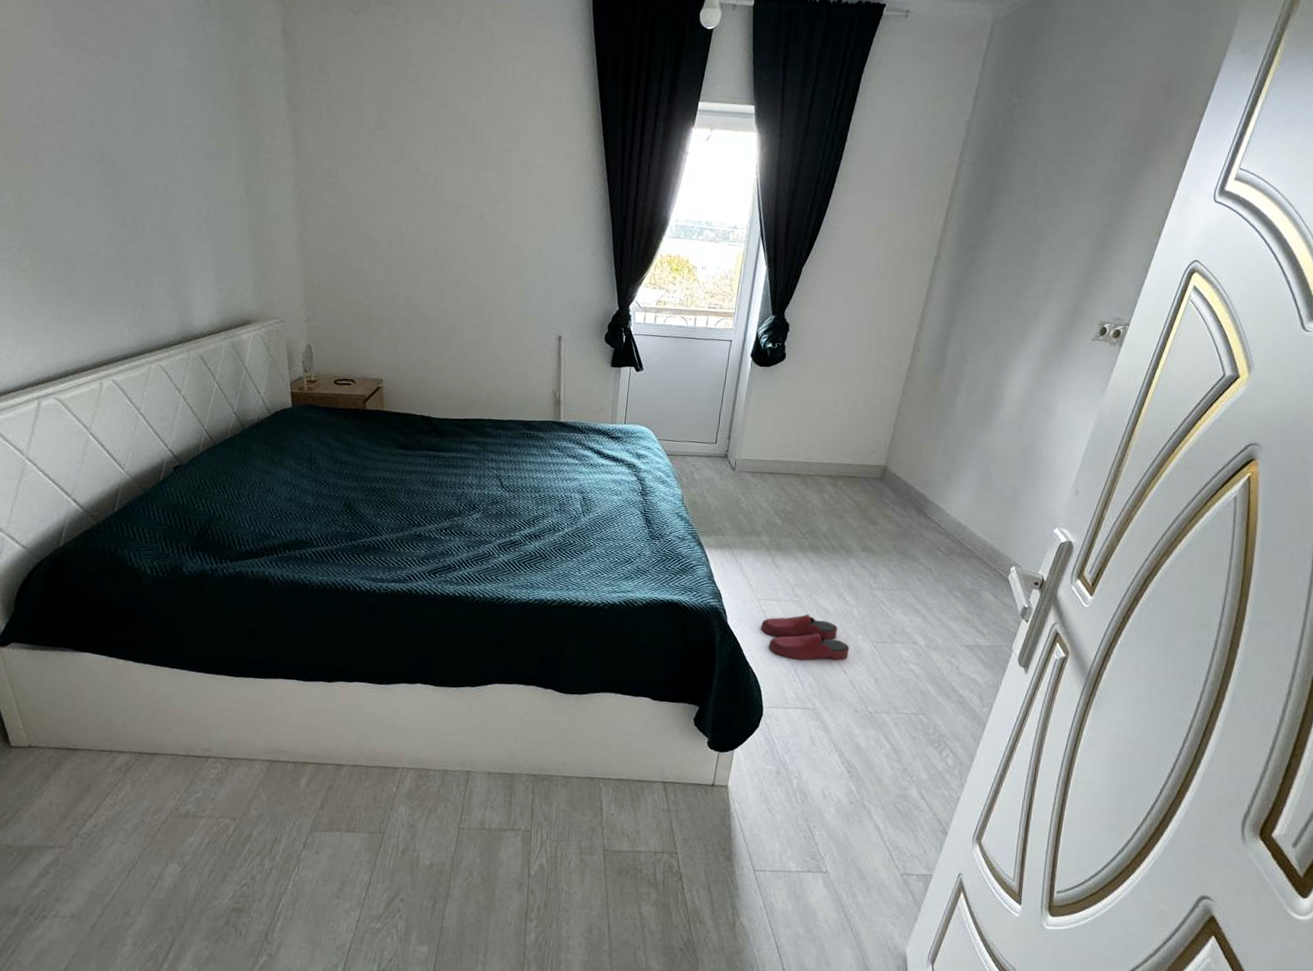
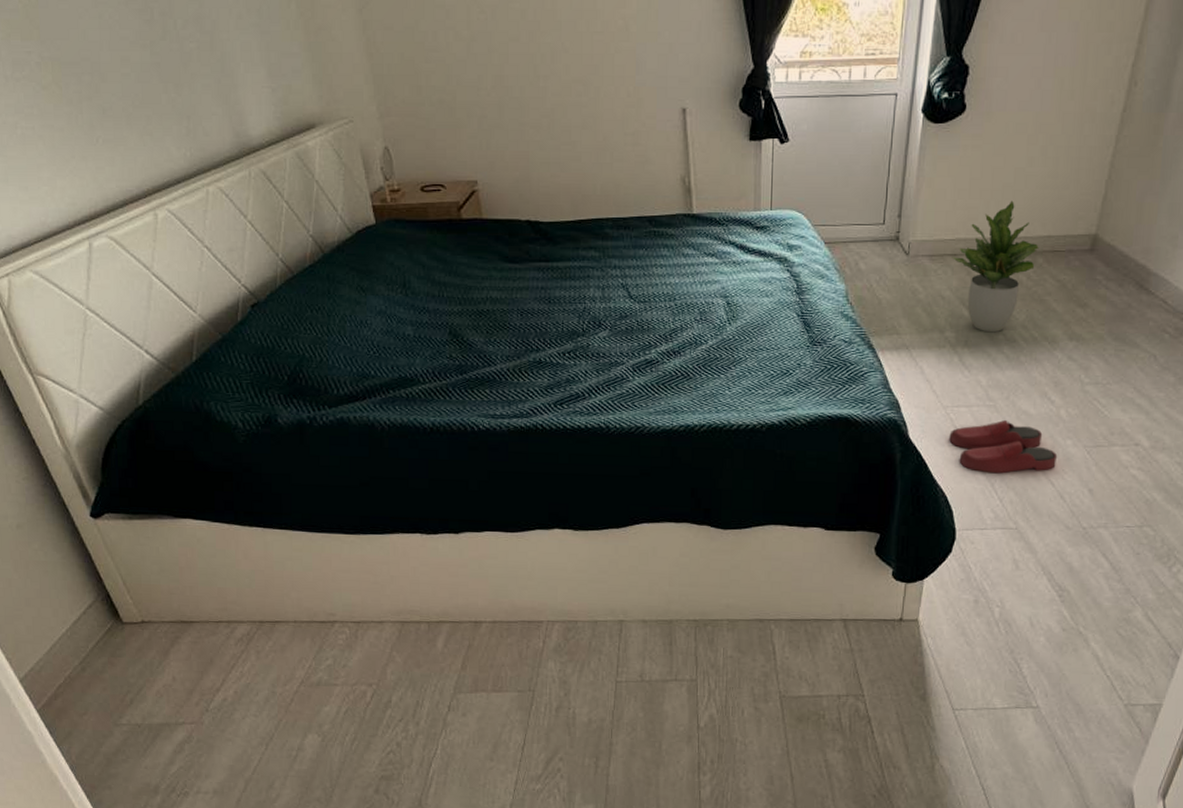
potted plant: none [769,433,840,540] -> present [951,200,1039,333]

